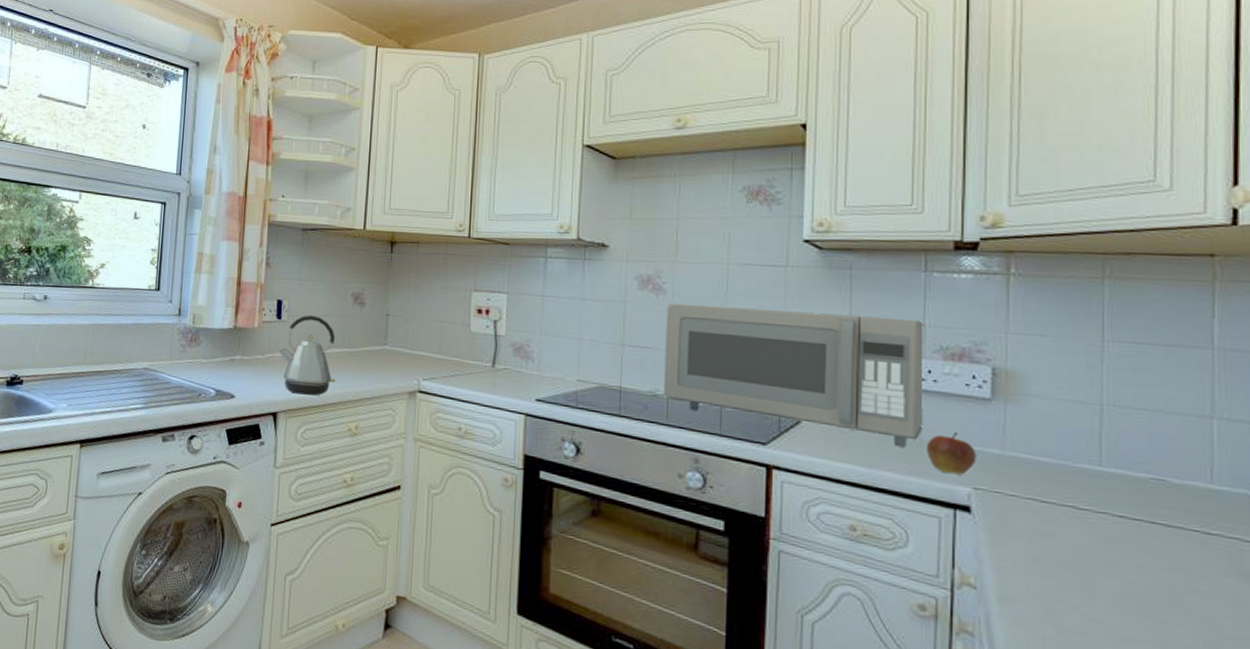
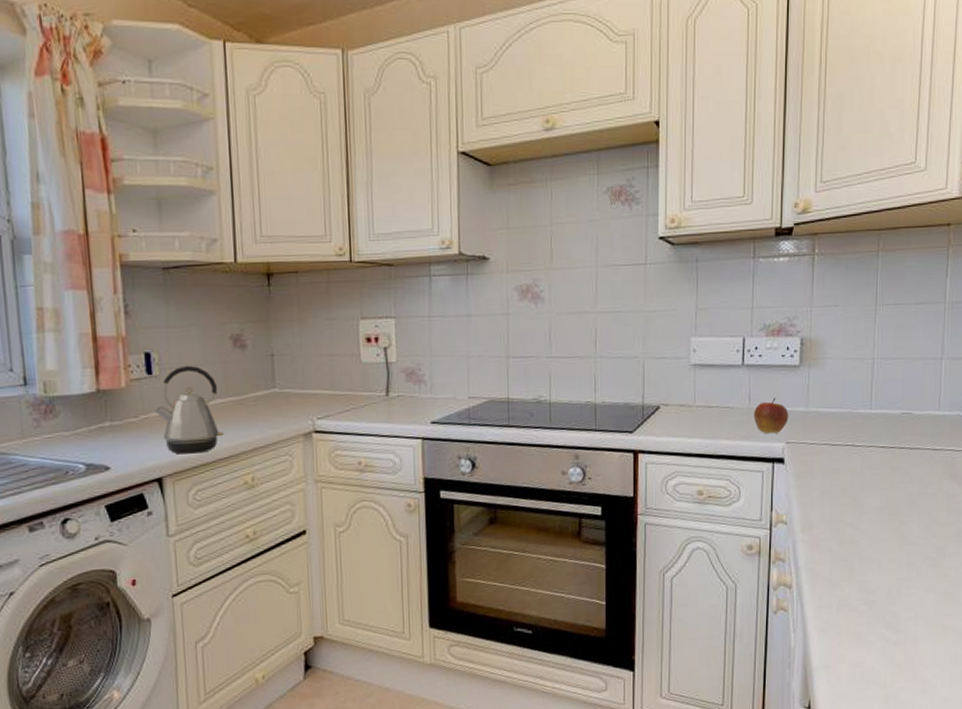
microwave: present [664,303,926,447] -> none [545,303,754,417]

